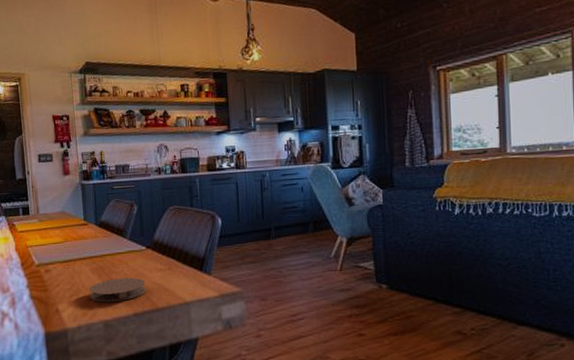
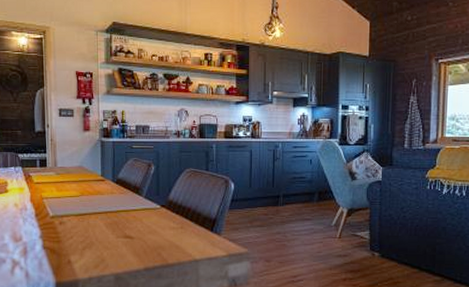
coaster: present [89,277,146,303] -> none [102,234,158,257]

